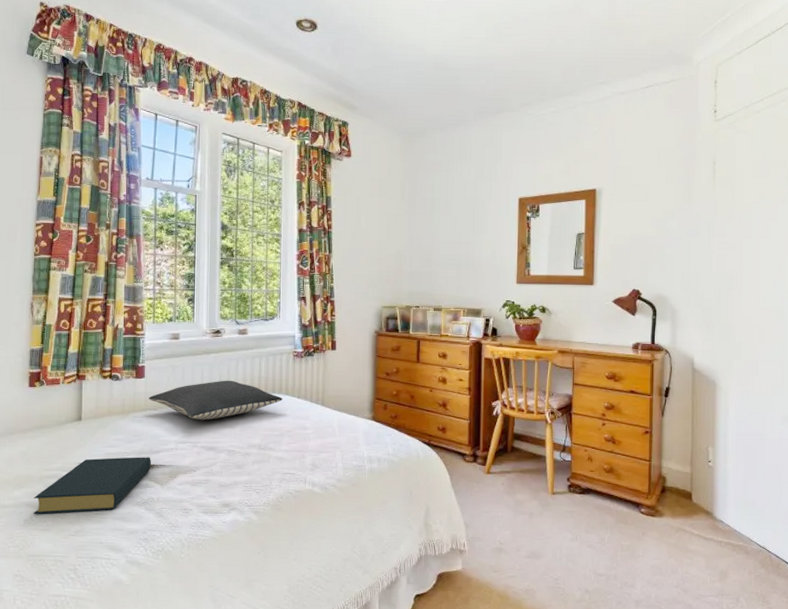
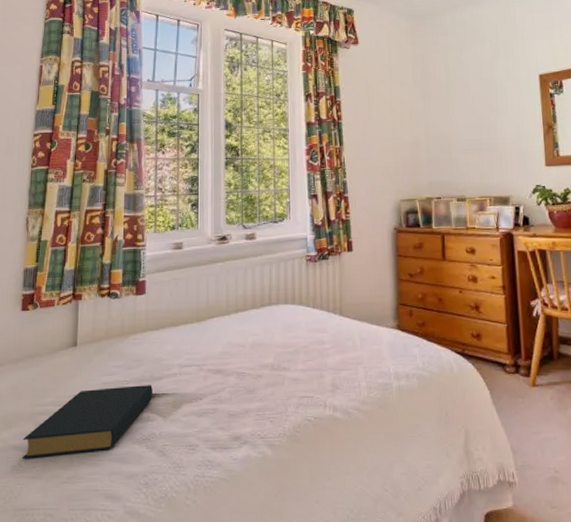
pillow: present [149,380,283,420] -> none [150,291,297,339]

